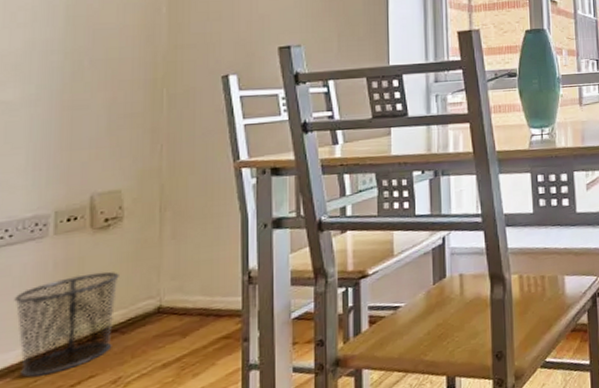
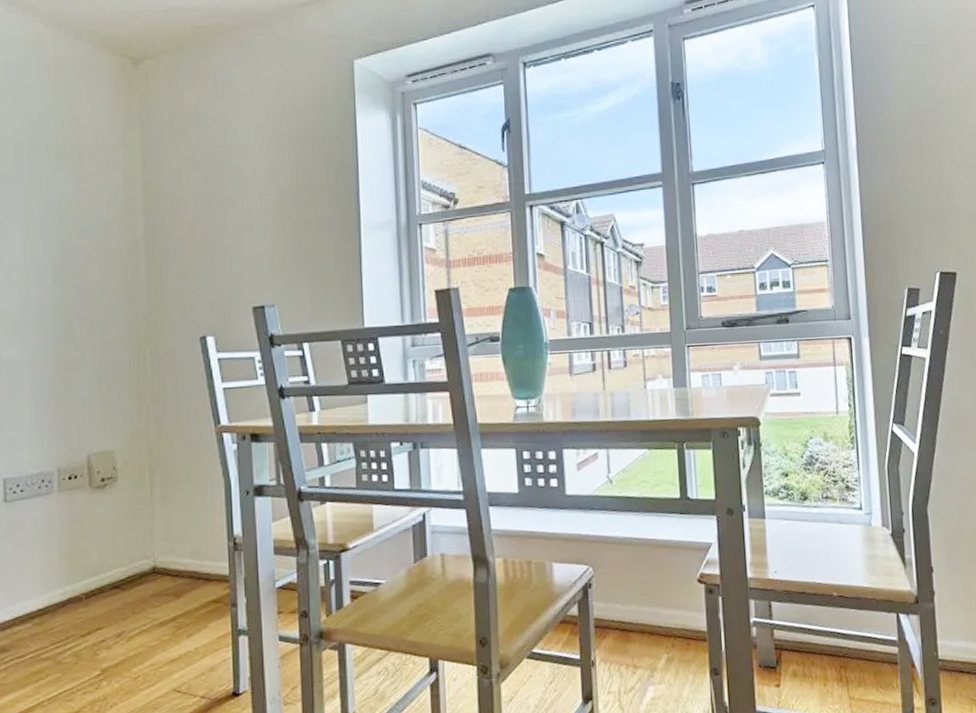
waste bin: present [14,271,119,378] -> none [29,529,117,626]

